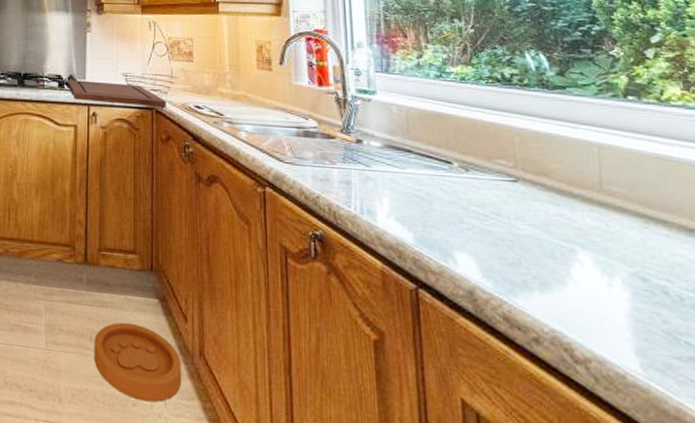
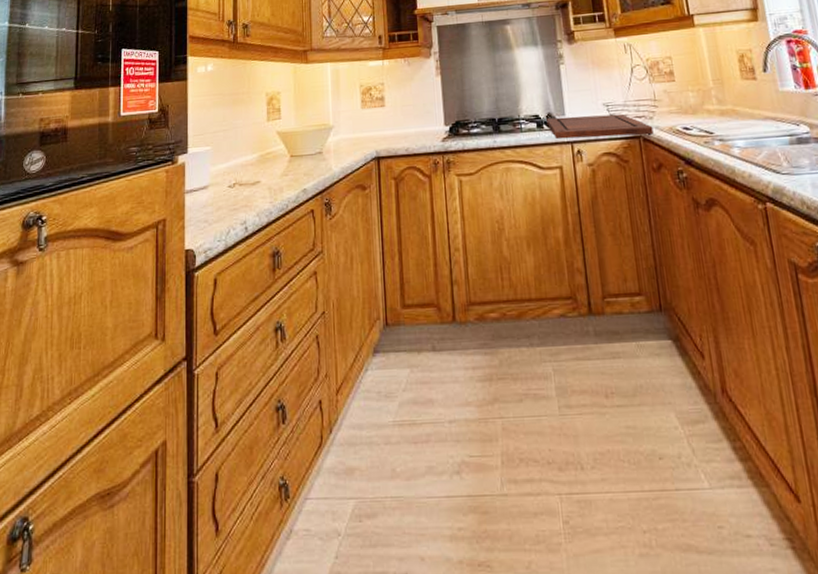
pet bowl: present [93,322,182,402] -> none [609,370,708,453]

